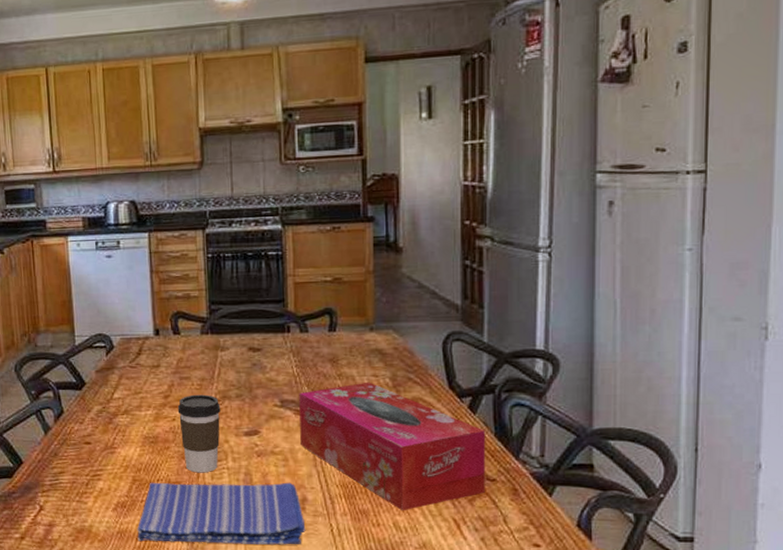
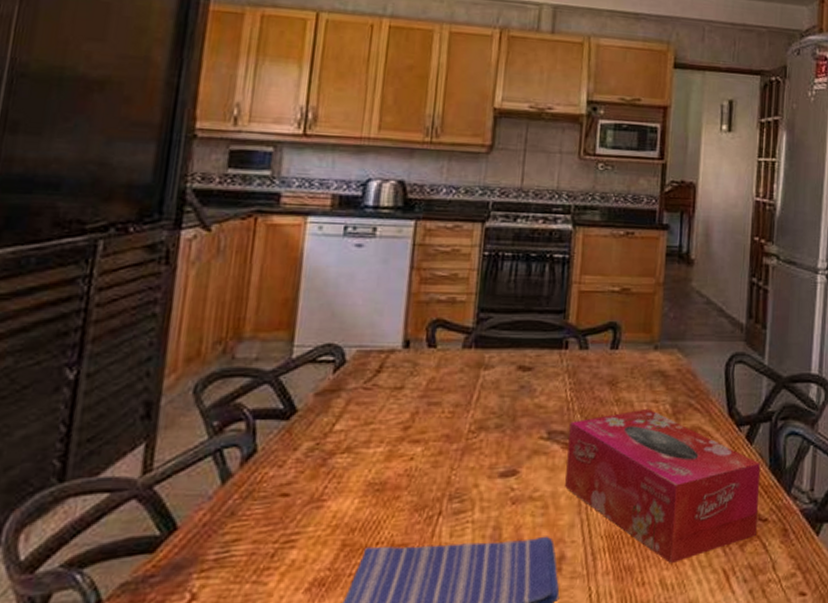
coffee cup: present [177,394,221,473] -> none [417,425,475,530]

